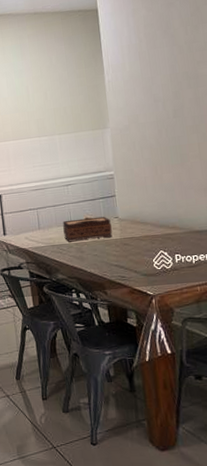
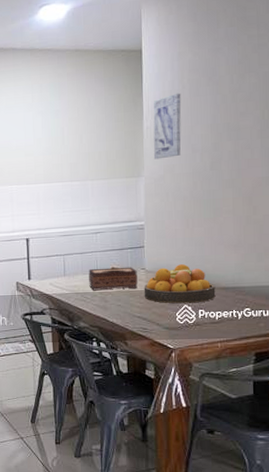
wall art: none [113,46,144,111] -> present [153,93,182,160]
fruit bowl: none [118,210,191,250] -> present [144,264,216,304]

